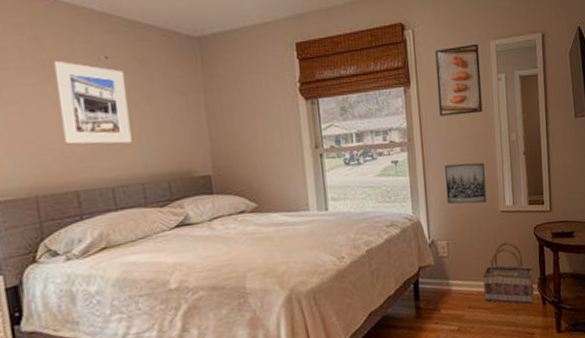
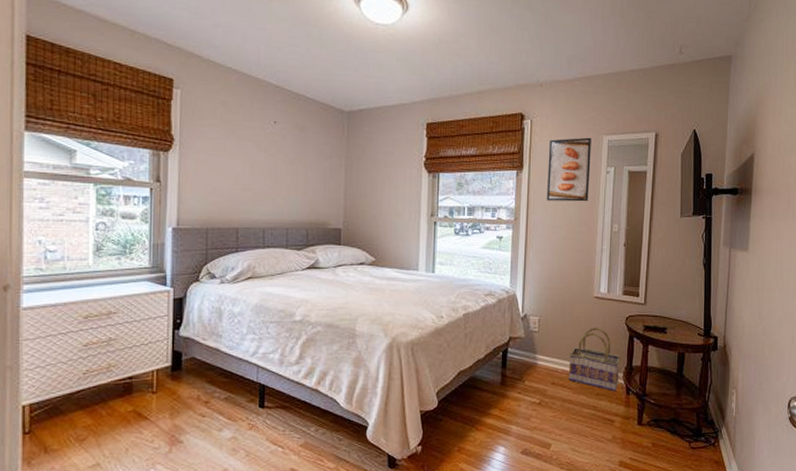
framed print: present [53,61,132,145] -> none [234,122,287,194]
wall art: present [444,162,487,204] -> none [544,246,583,287]

